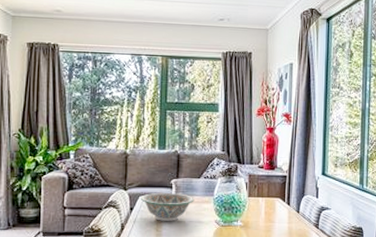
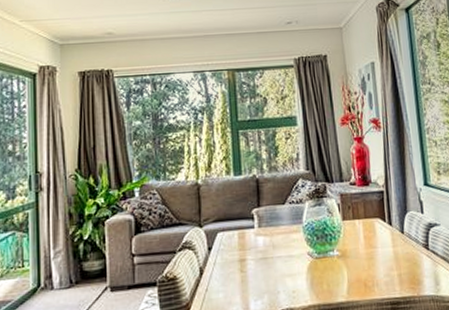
decorative bowl: present [140,192,194,221] -> none [219,224,281,260]

